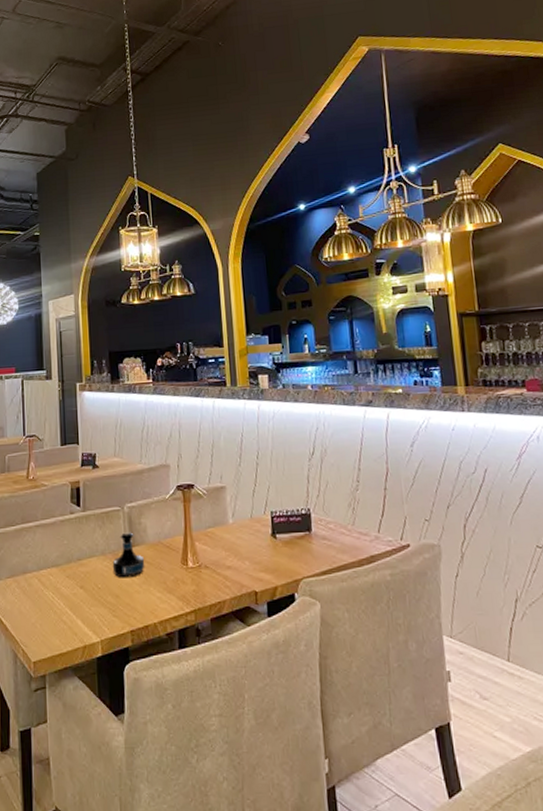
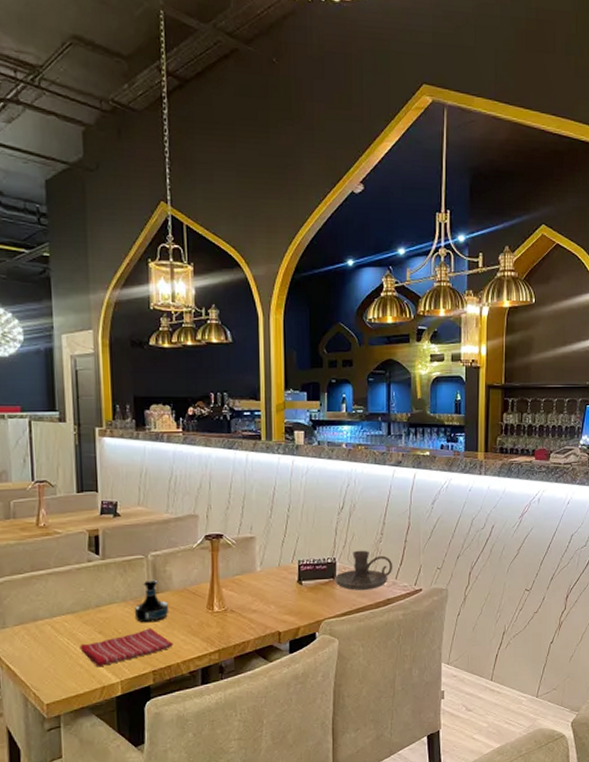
dish towel: none [63,584,150,625] -> present [80,628,173,668]
candle holder: none [311,499,374,546] -> present [335,550,393,591]

